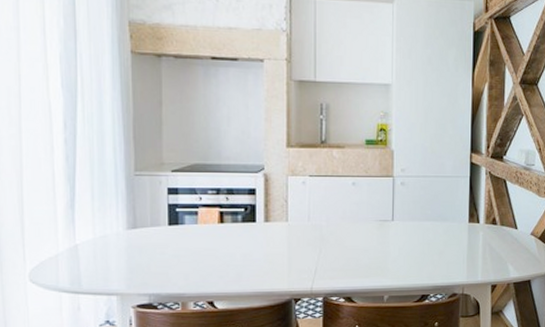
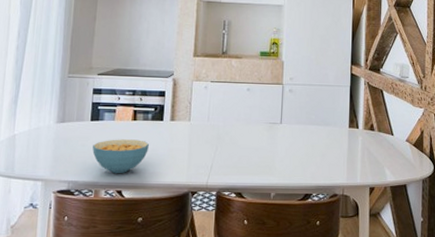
cereal bowl: none [174,244,241,284] -> present [92,139,149,174]

